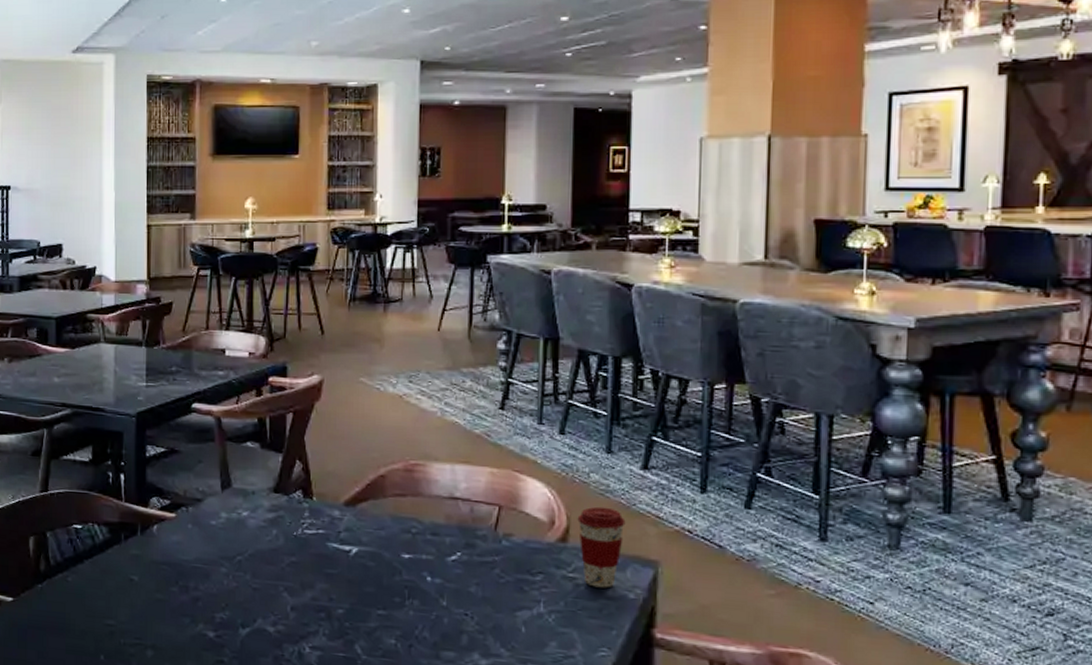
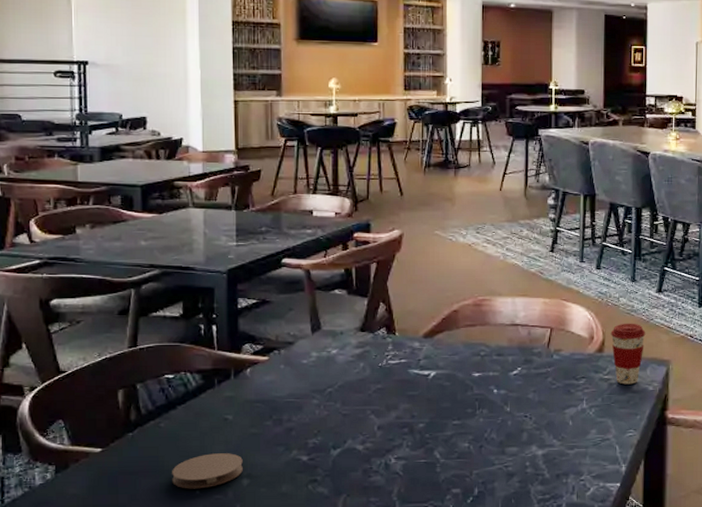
coaster: none [78,616,147,655] -> present [172,453,243,489]

